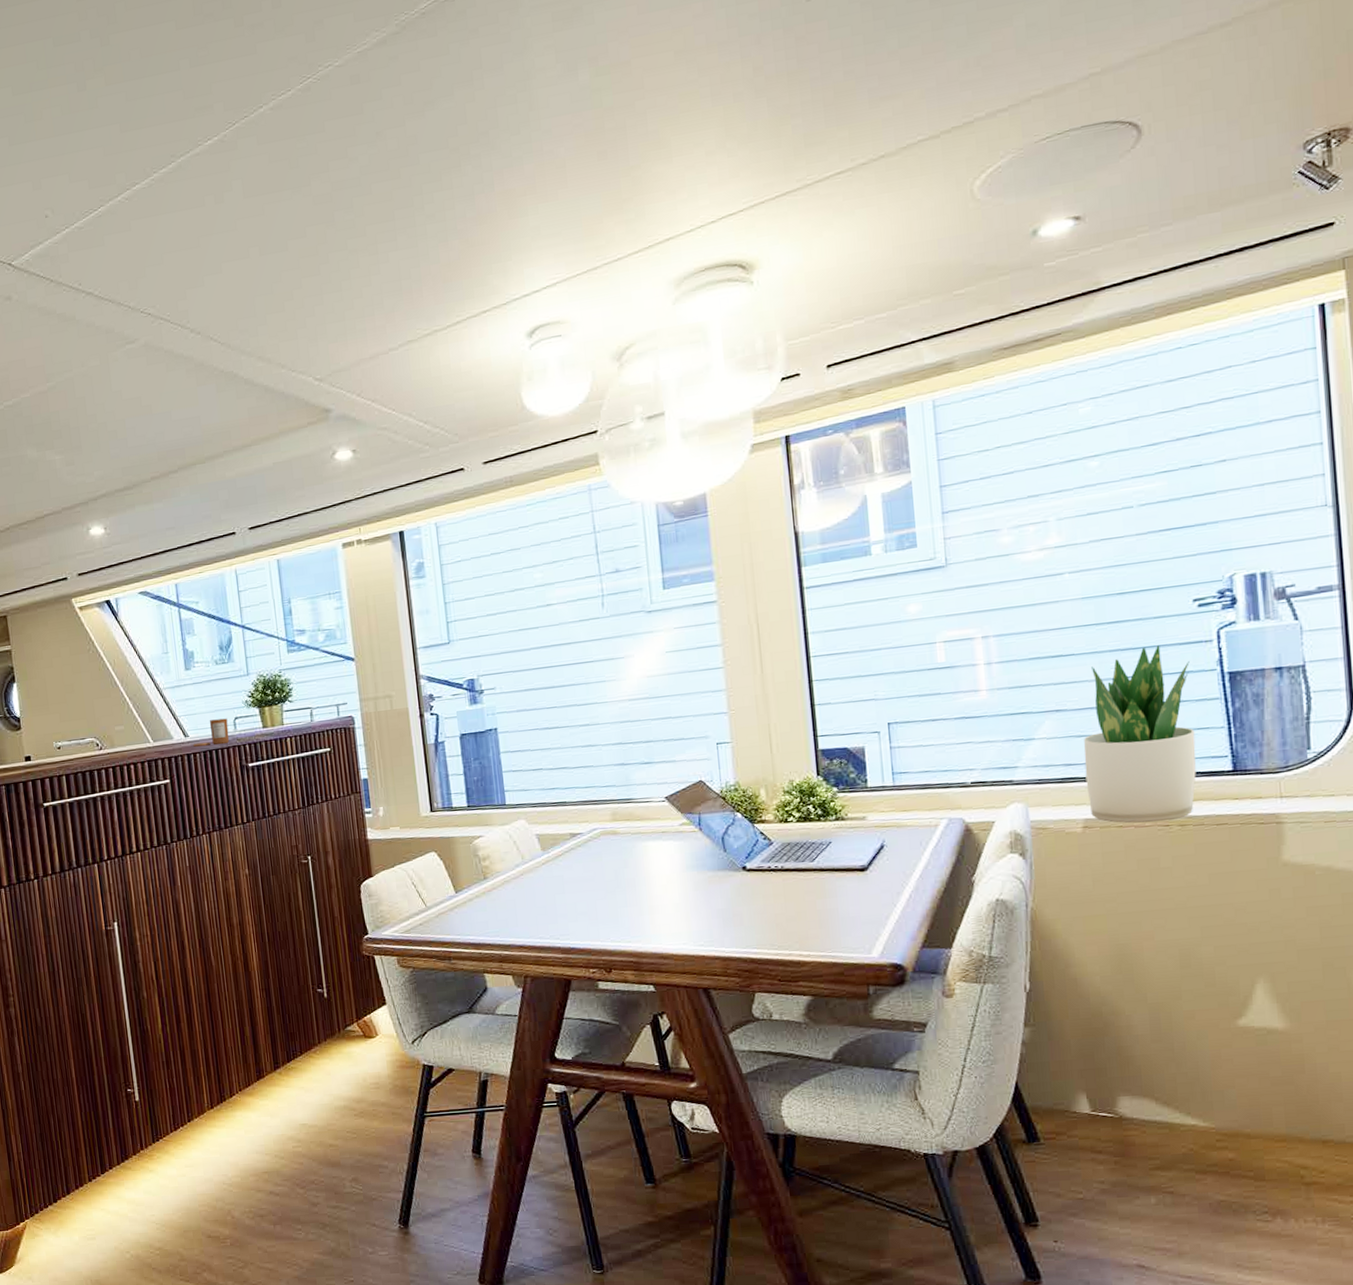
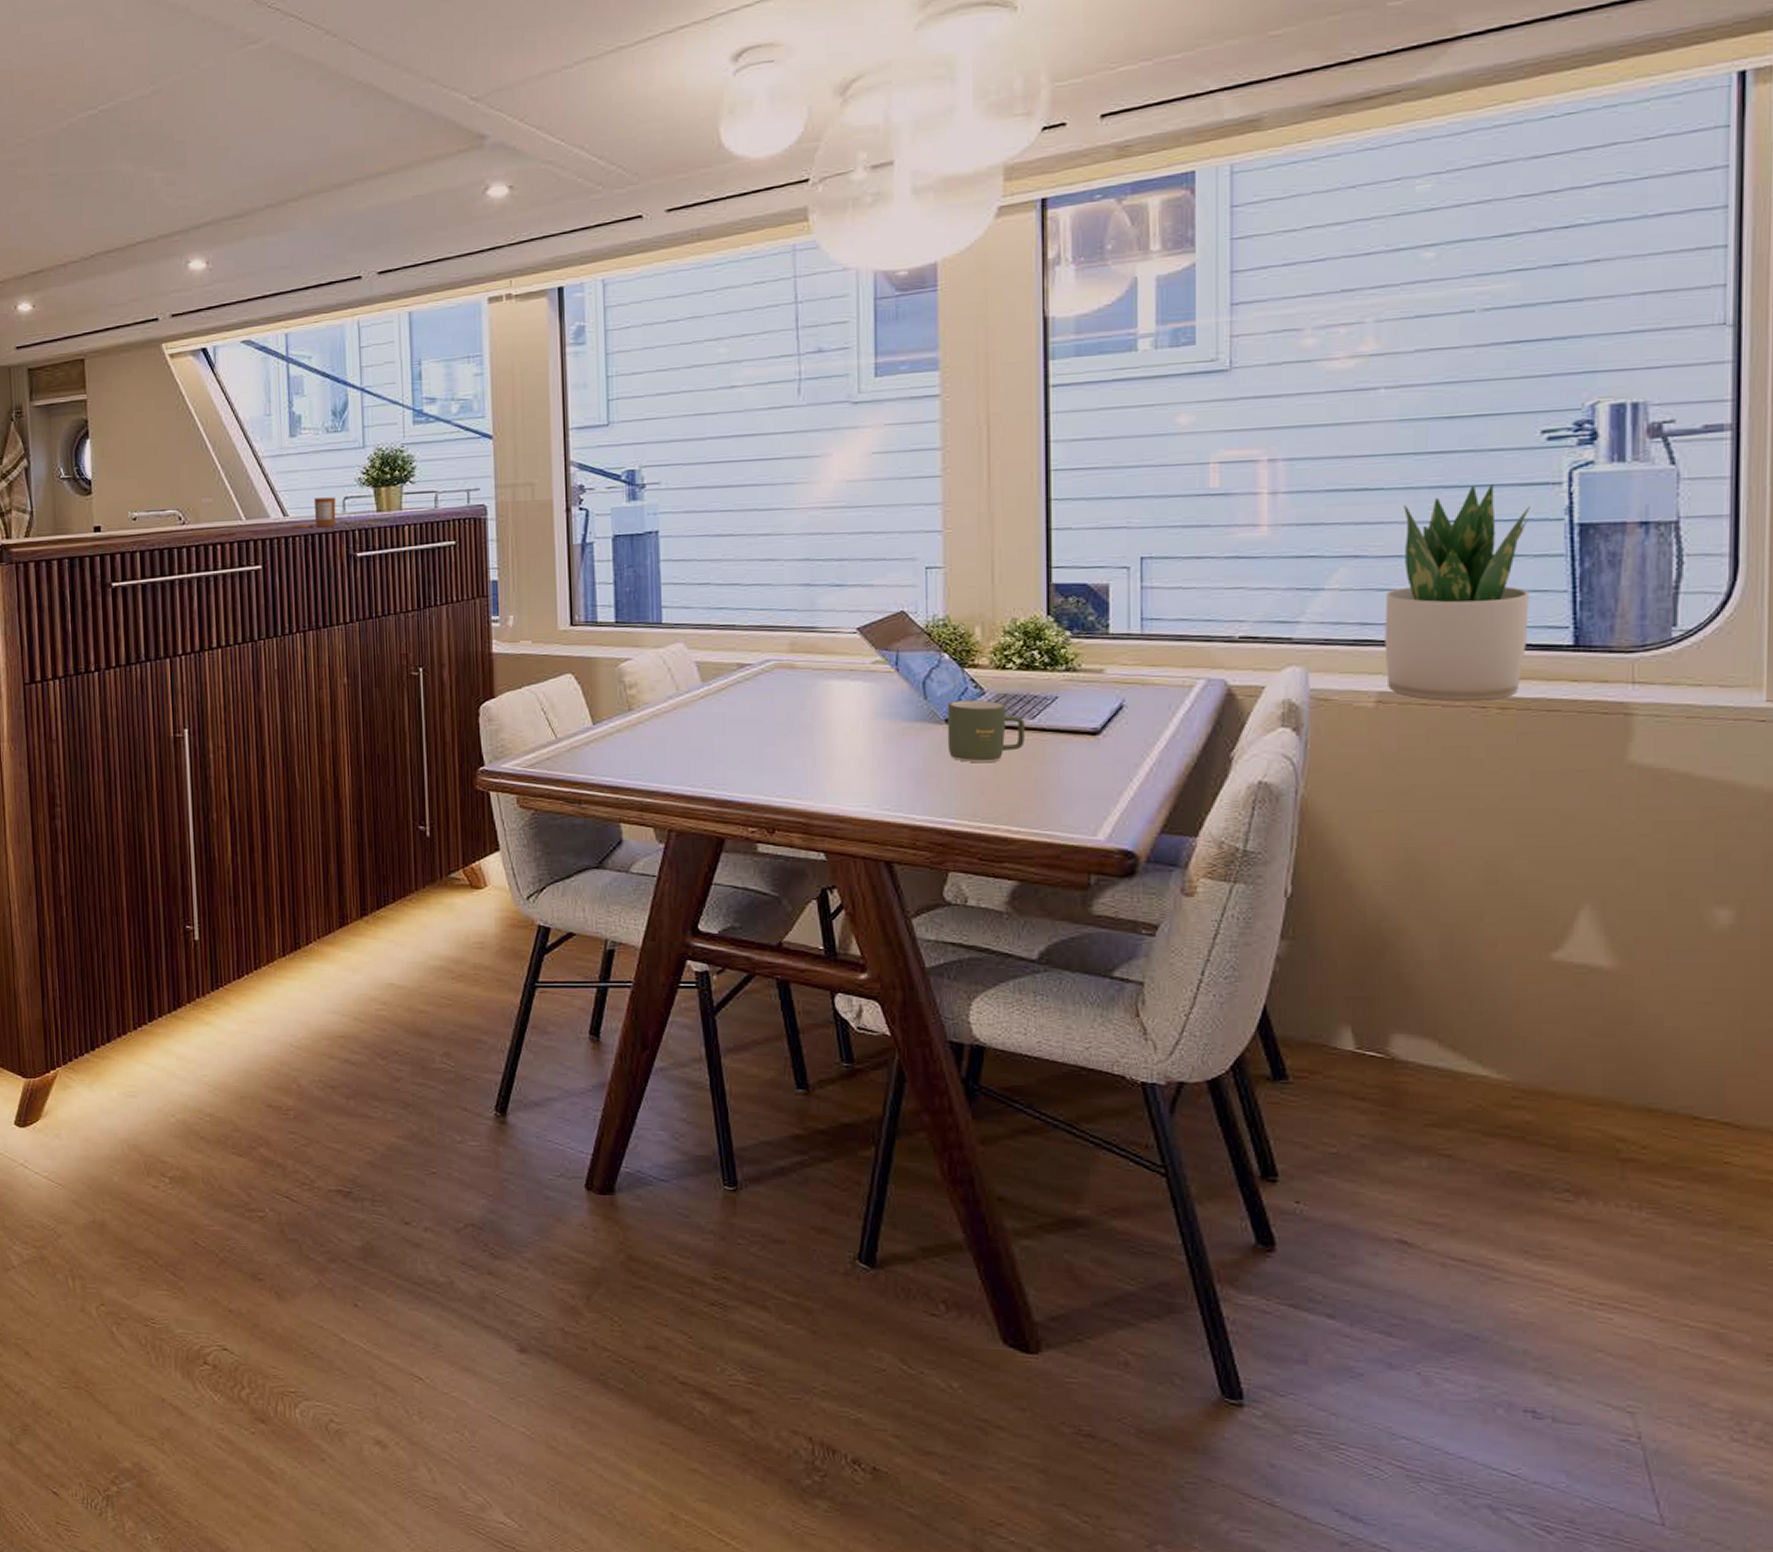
mug: none [743,849,808,902] -> present [947,700,1025,763]

